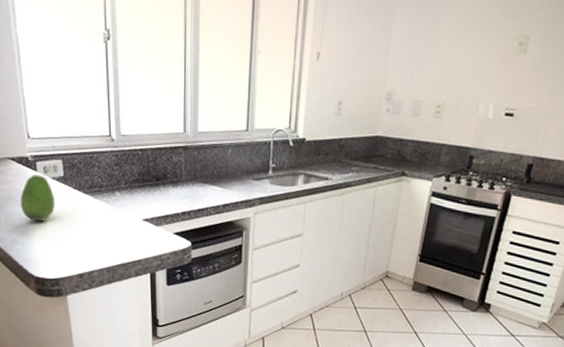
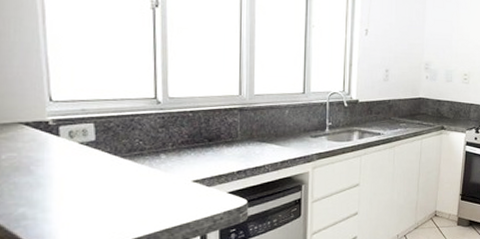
fruit: present [20,174,56,222] -> none [33,140,83,192]

